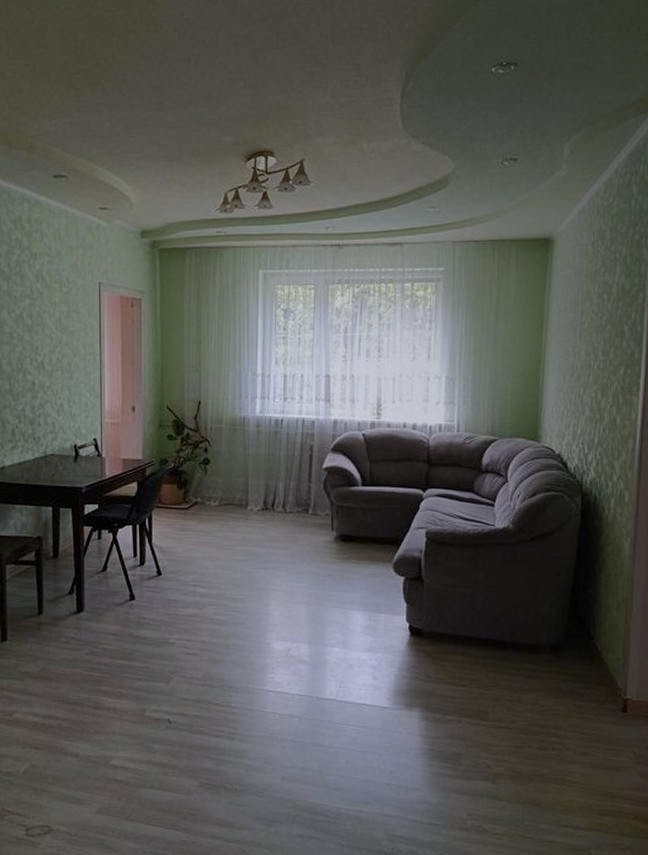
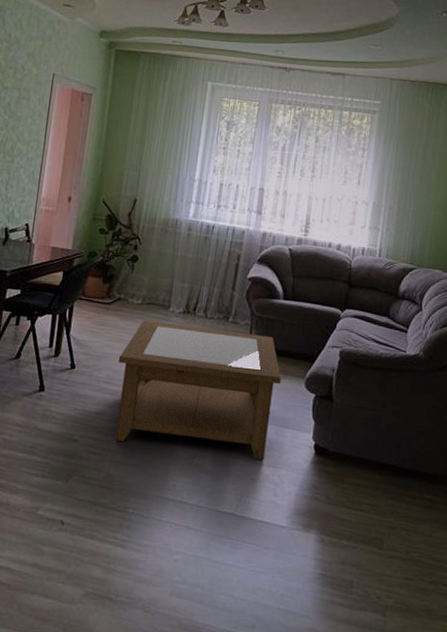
coffee table: none [203,521,368,646] -> present [115,320,281,460]

